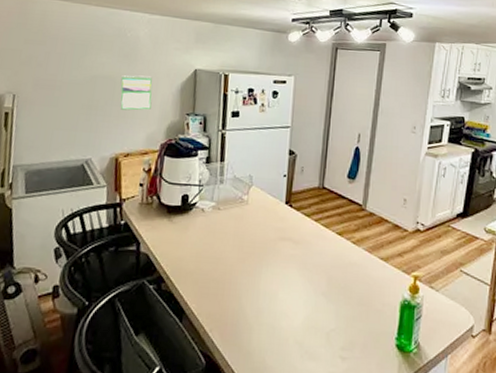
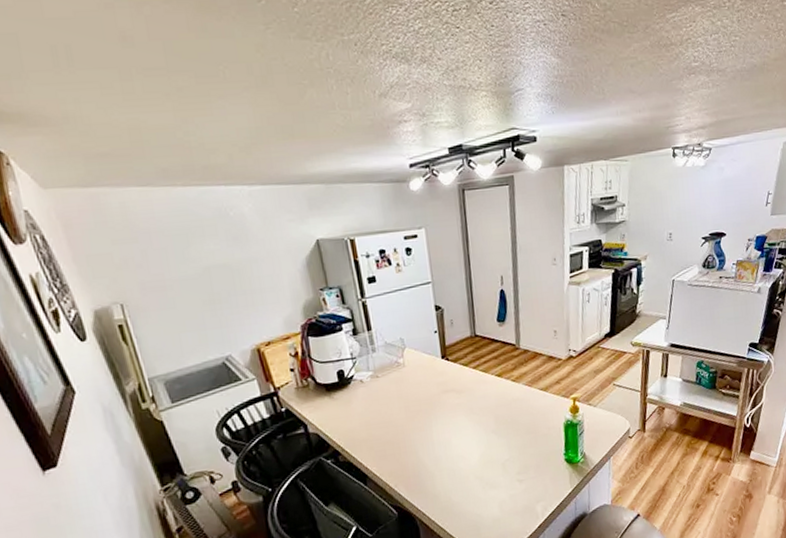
calendar: present [120,75,153,111] -> none [237,256,280,298]

